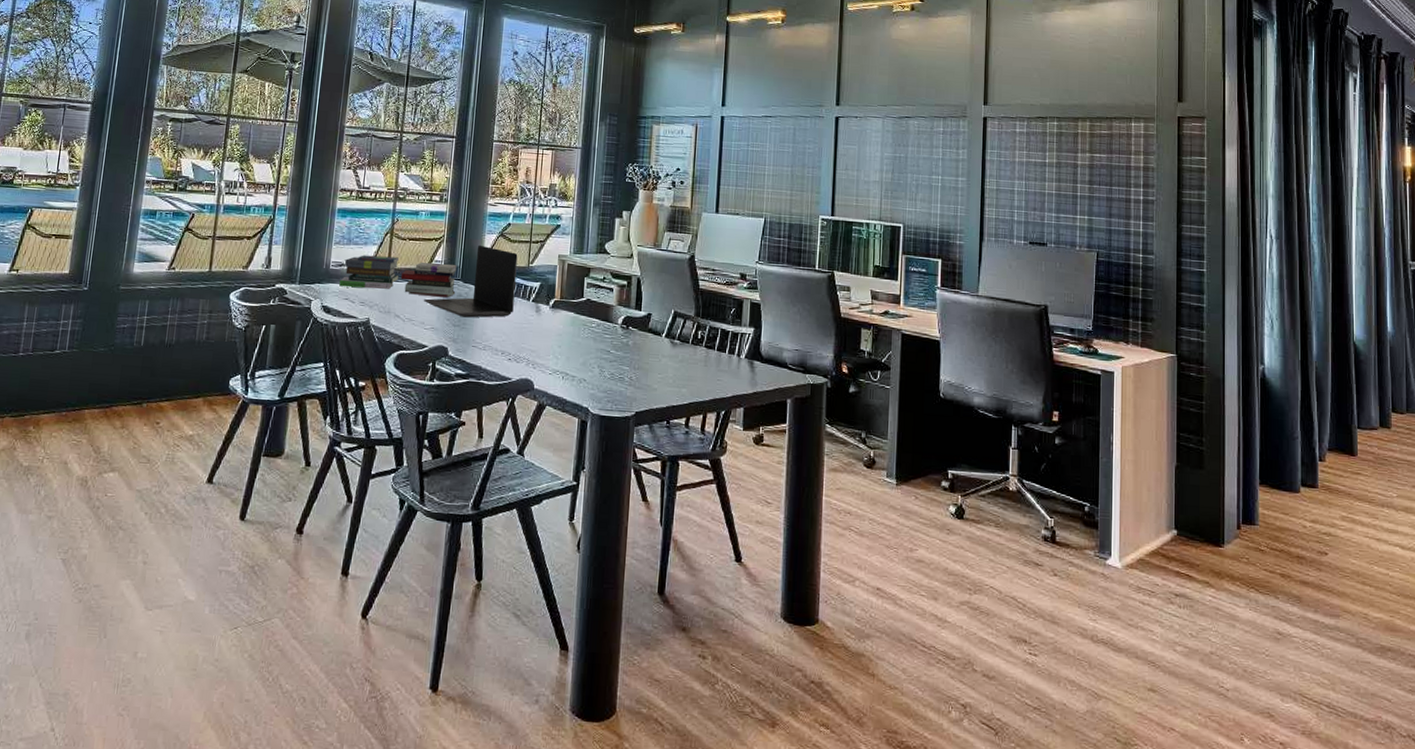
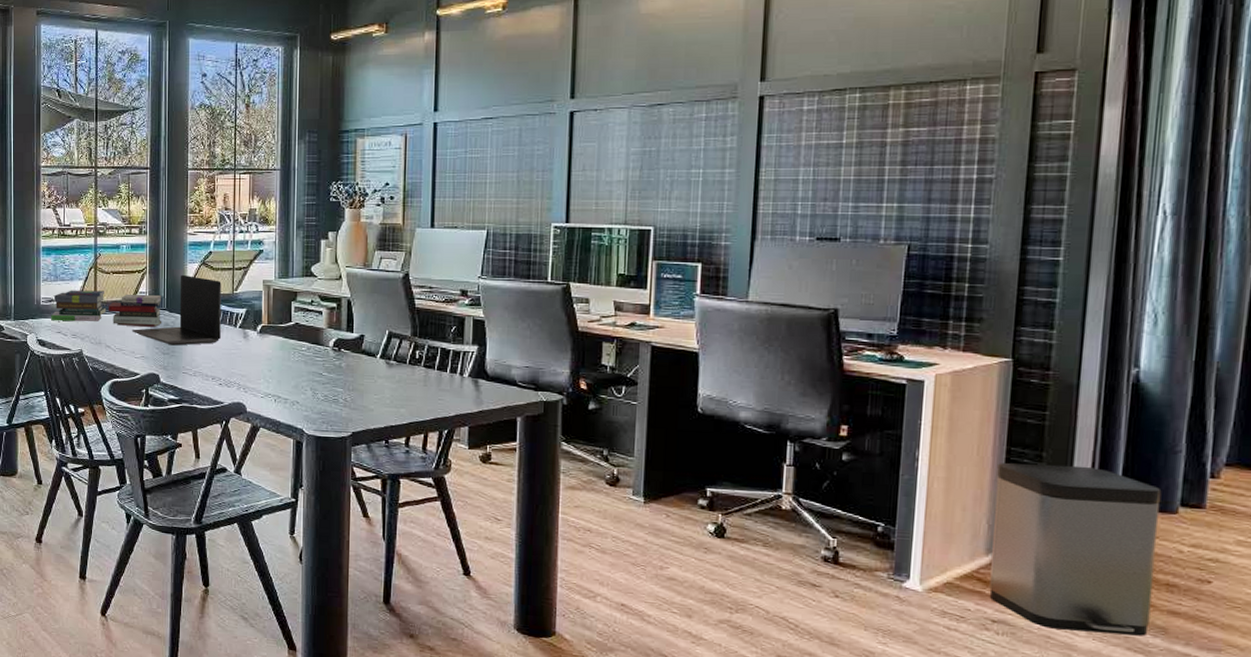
pedal bin: none [1171,447,1288,605] -> present [989,463,1162,636]

